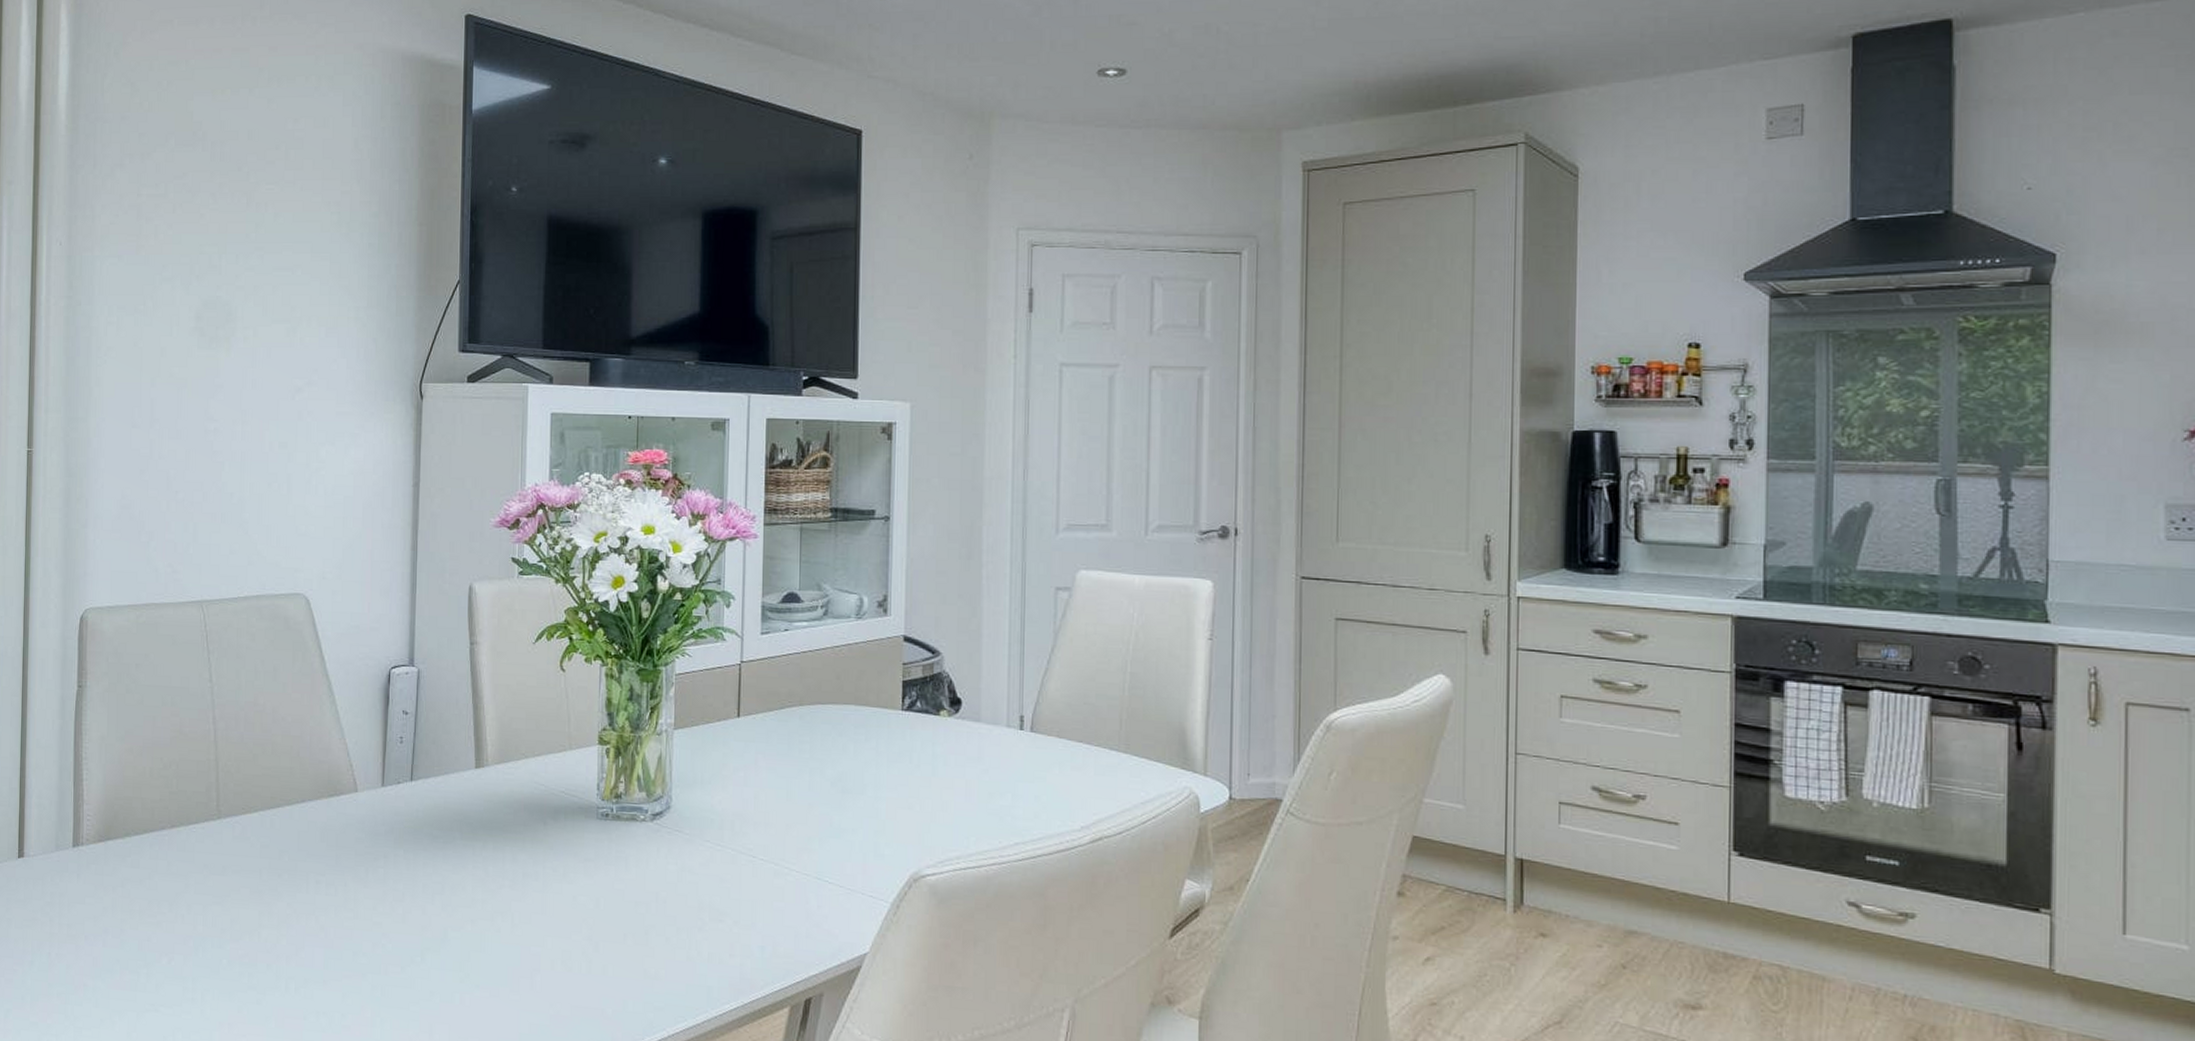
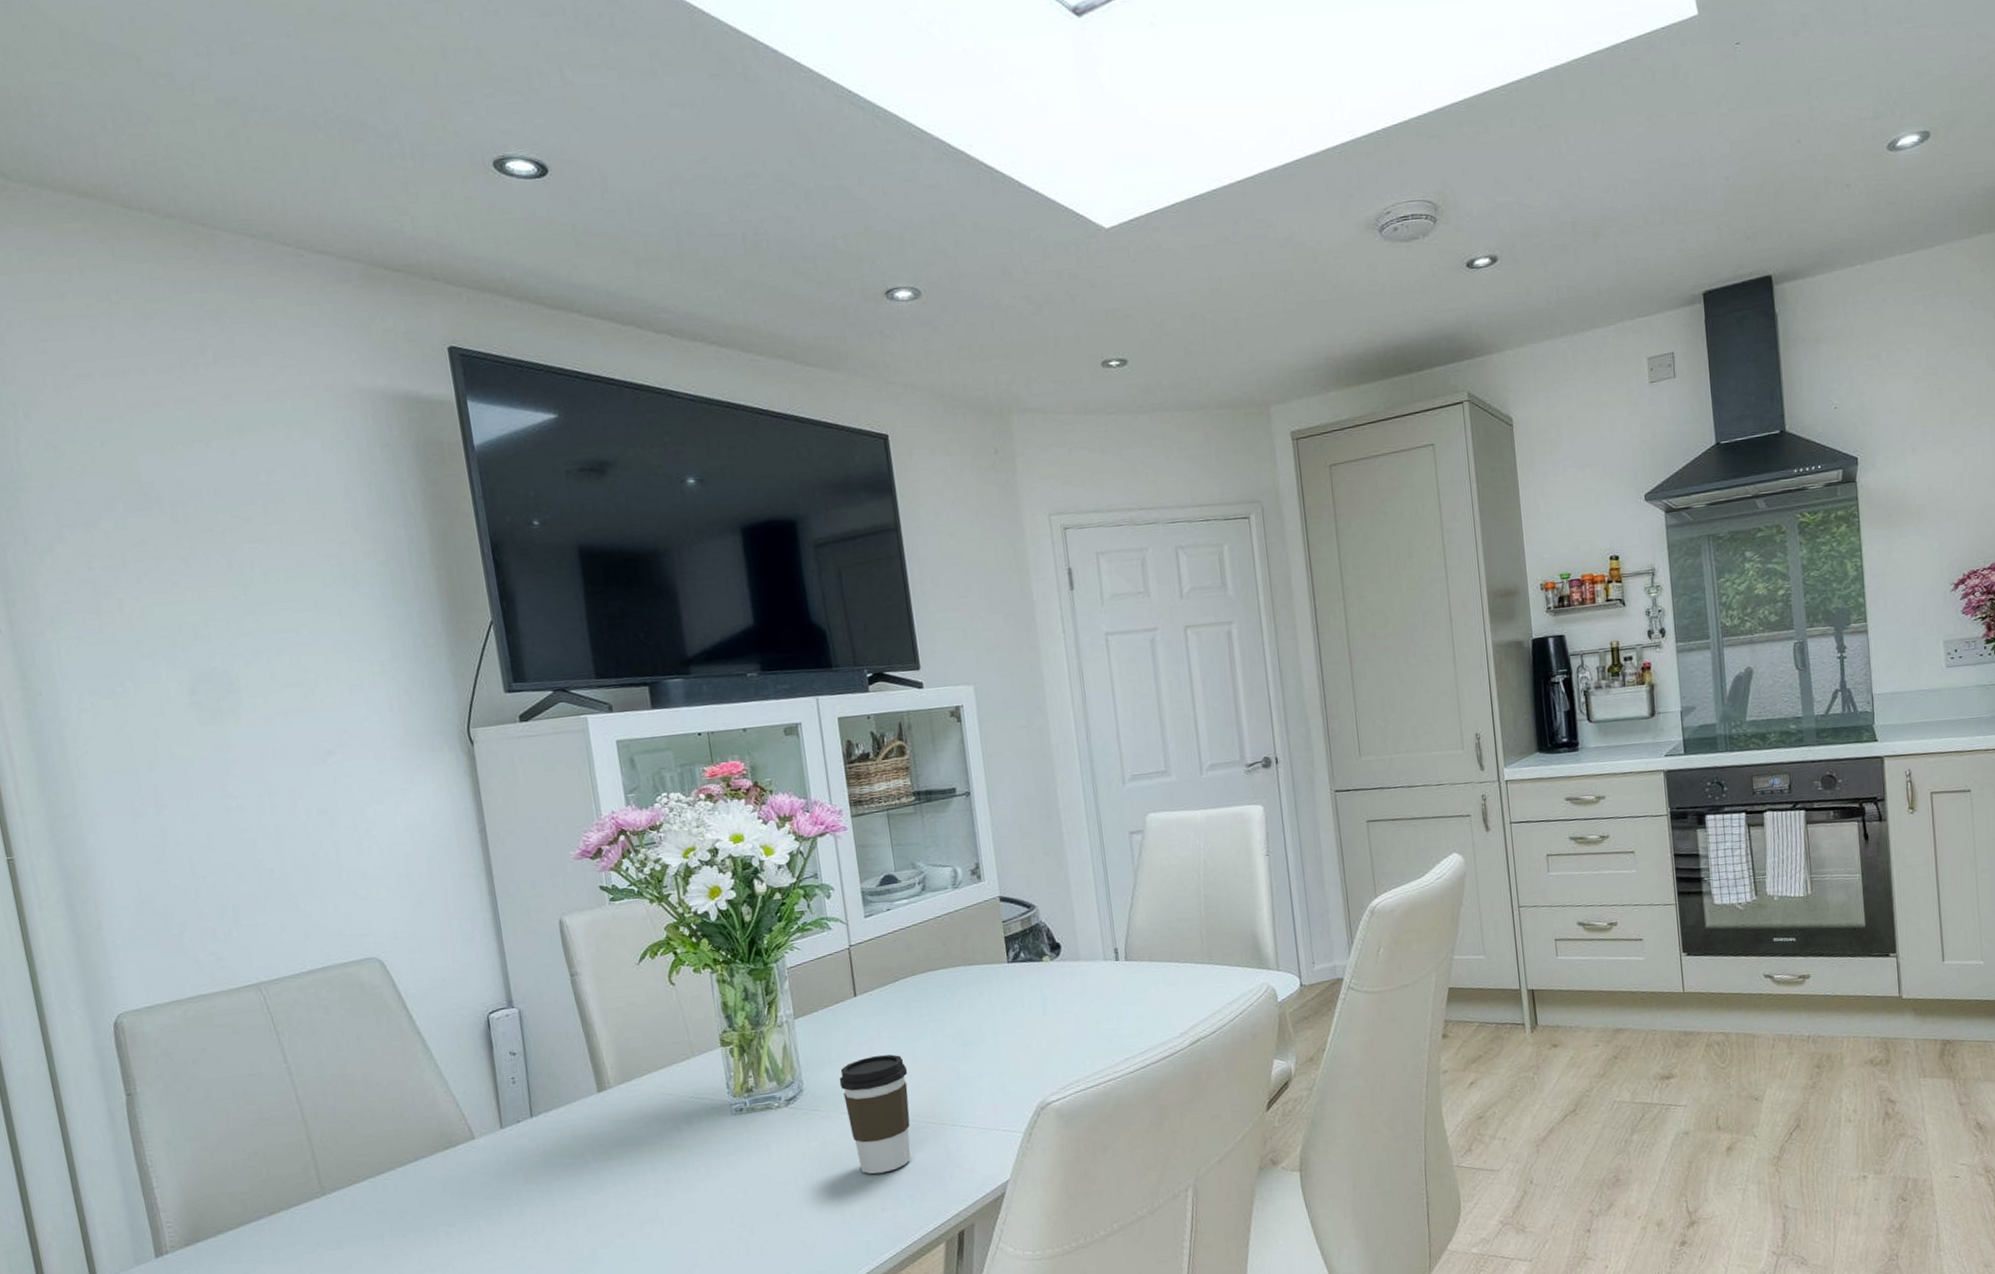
coffee cup: none [708,785,779,916] -> present [839,1054,911,1174]

